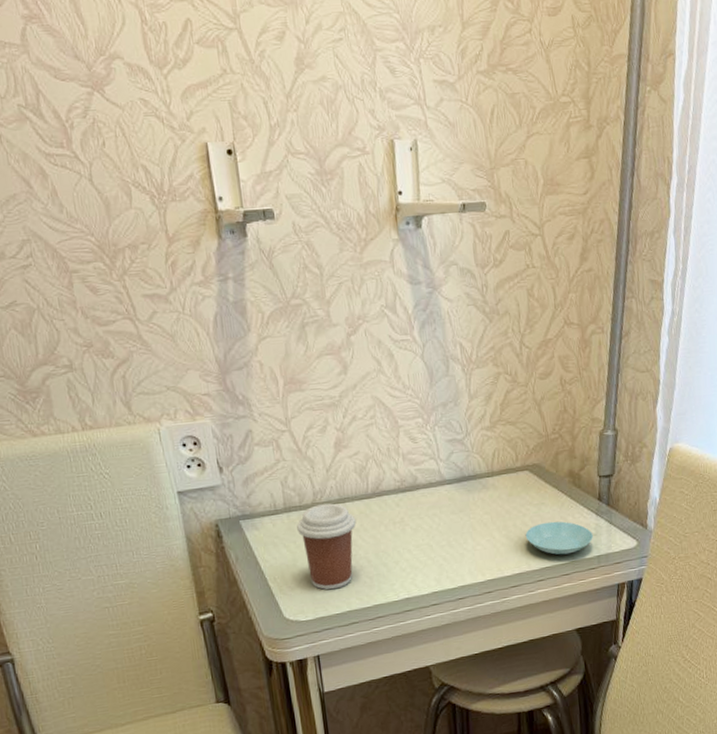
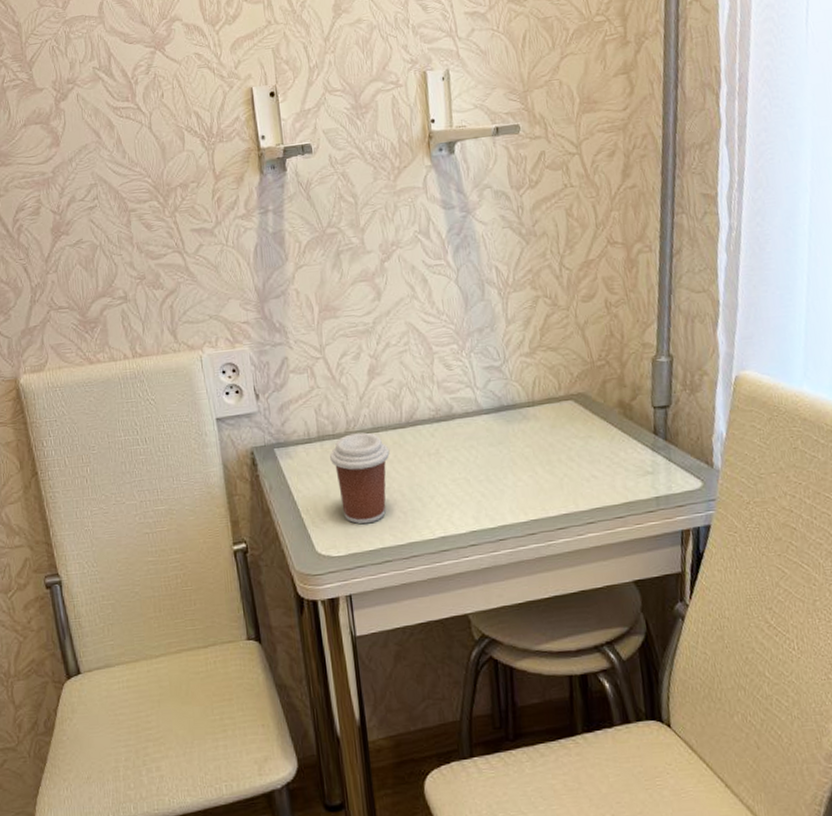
saucer: present [525,521,593,555] -> none [571,456,650,495]

